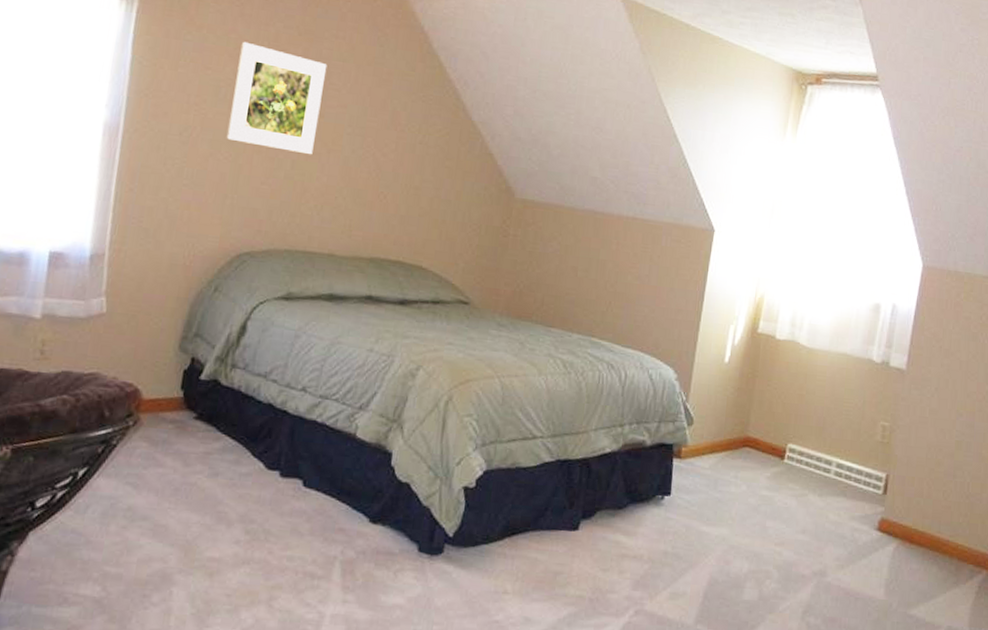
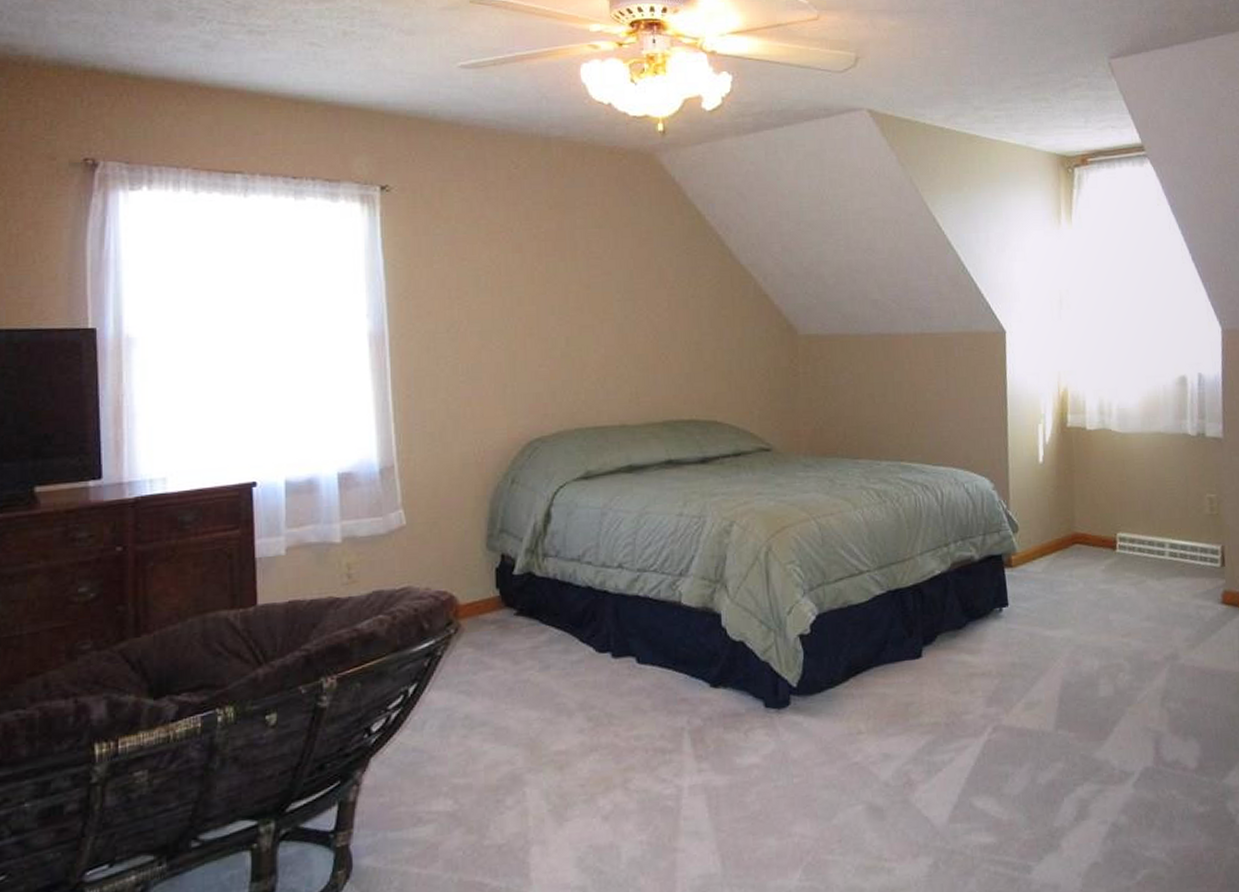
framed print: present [226,41,327,155] -> none [493,225,585,329]

